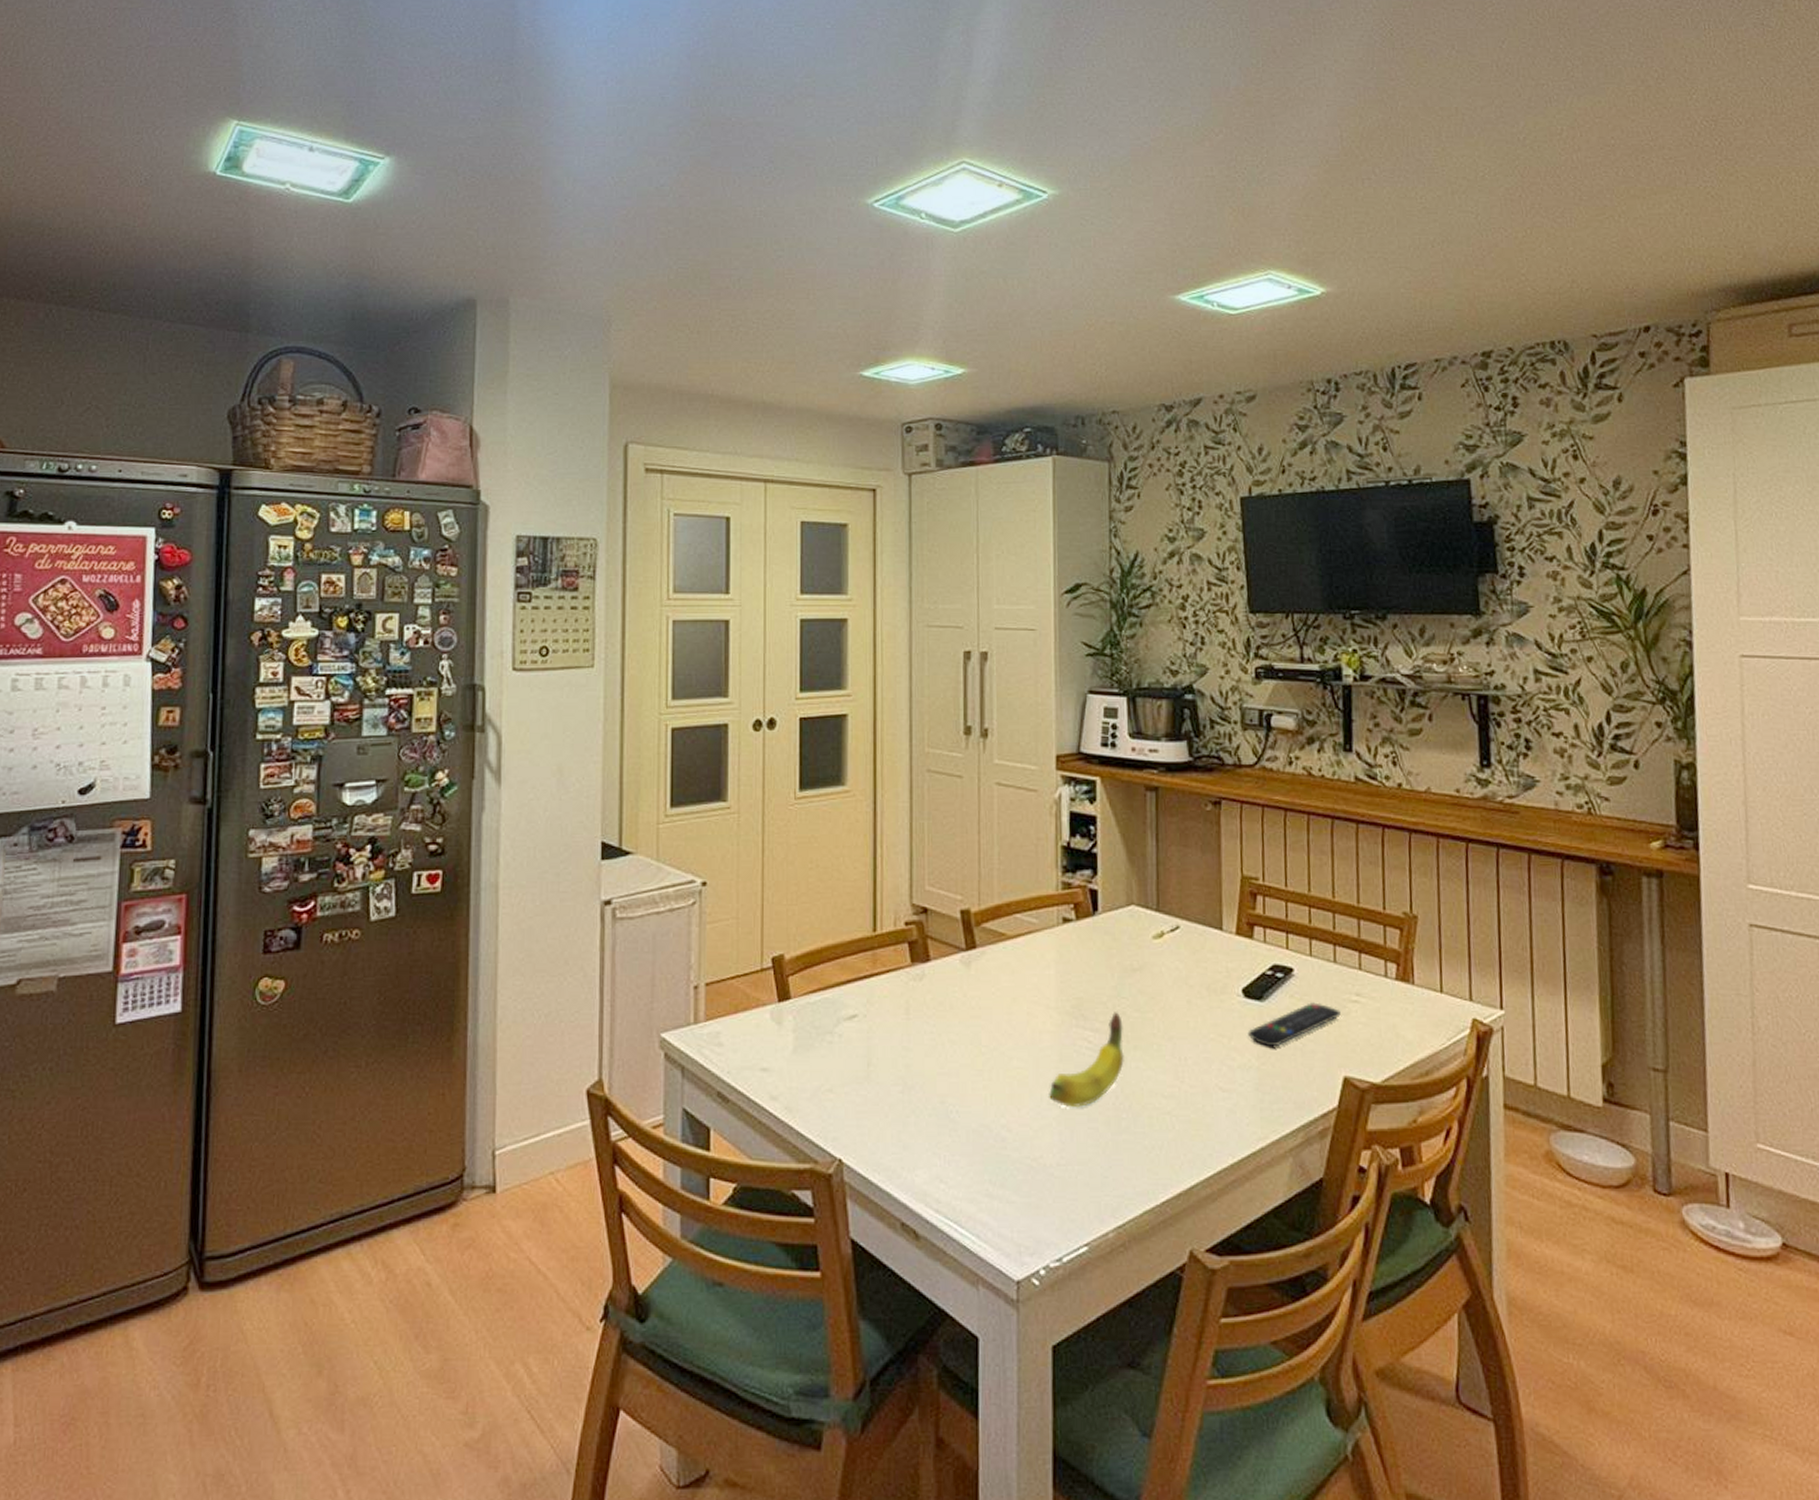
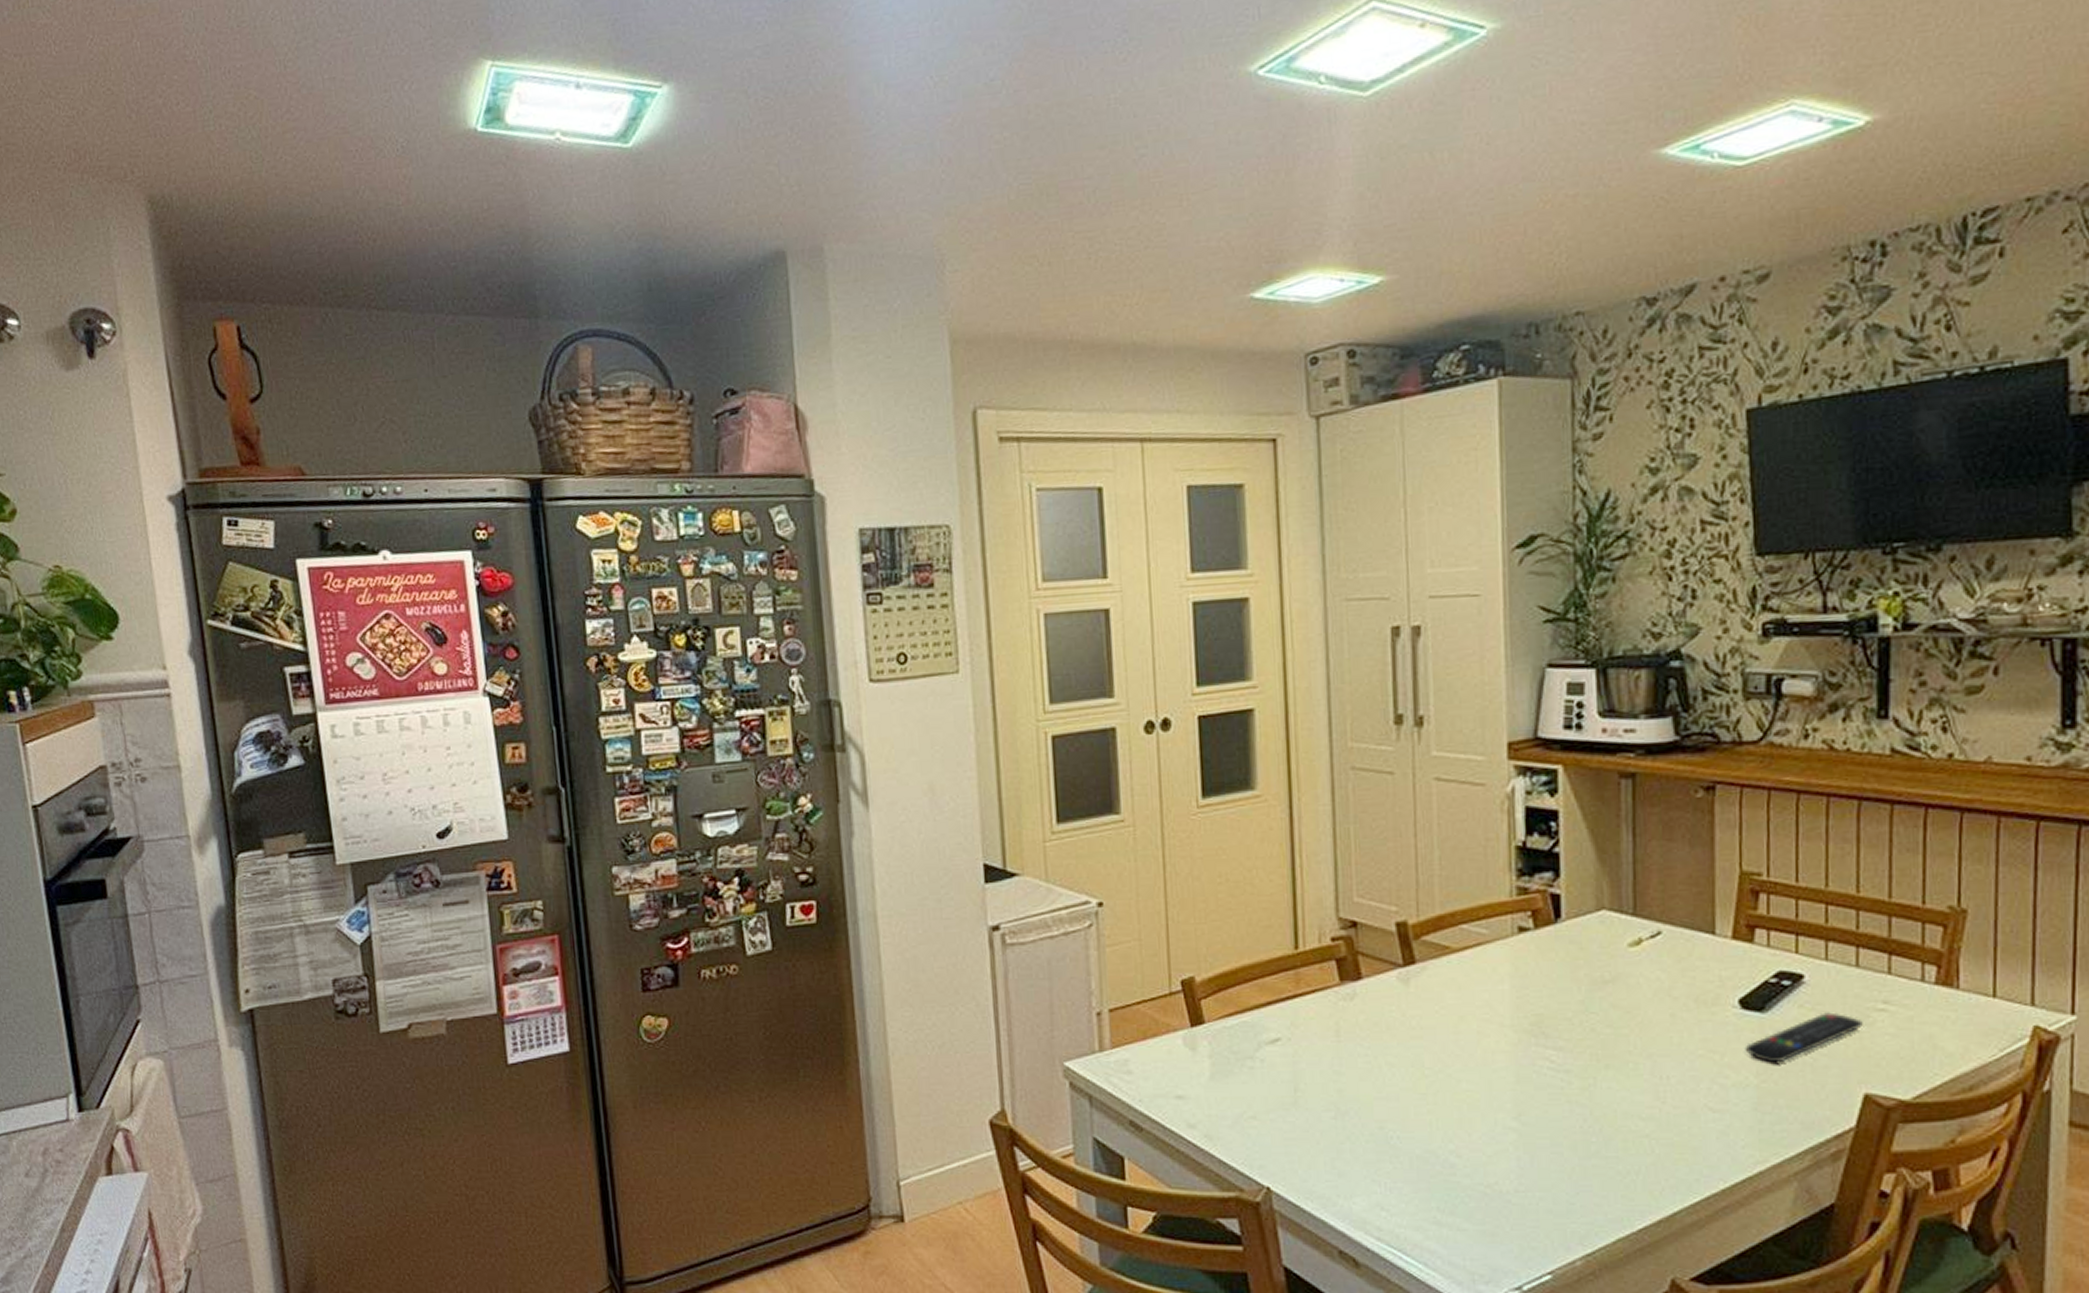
fruit: present [1048,1012,1124,1108] -> none [1503,1028,1594,1132]

